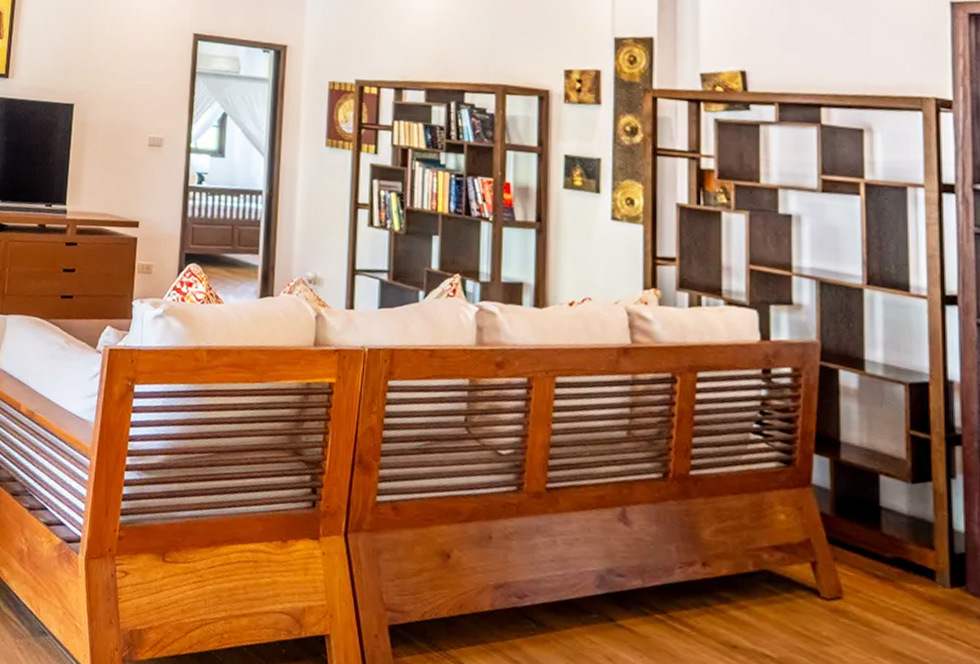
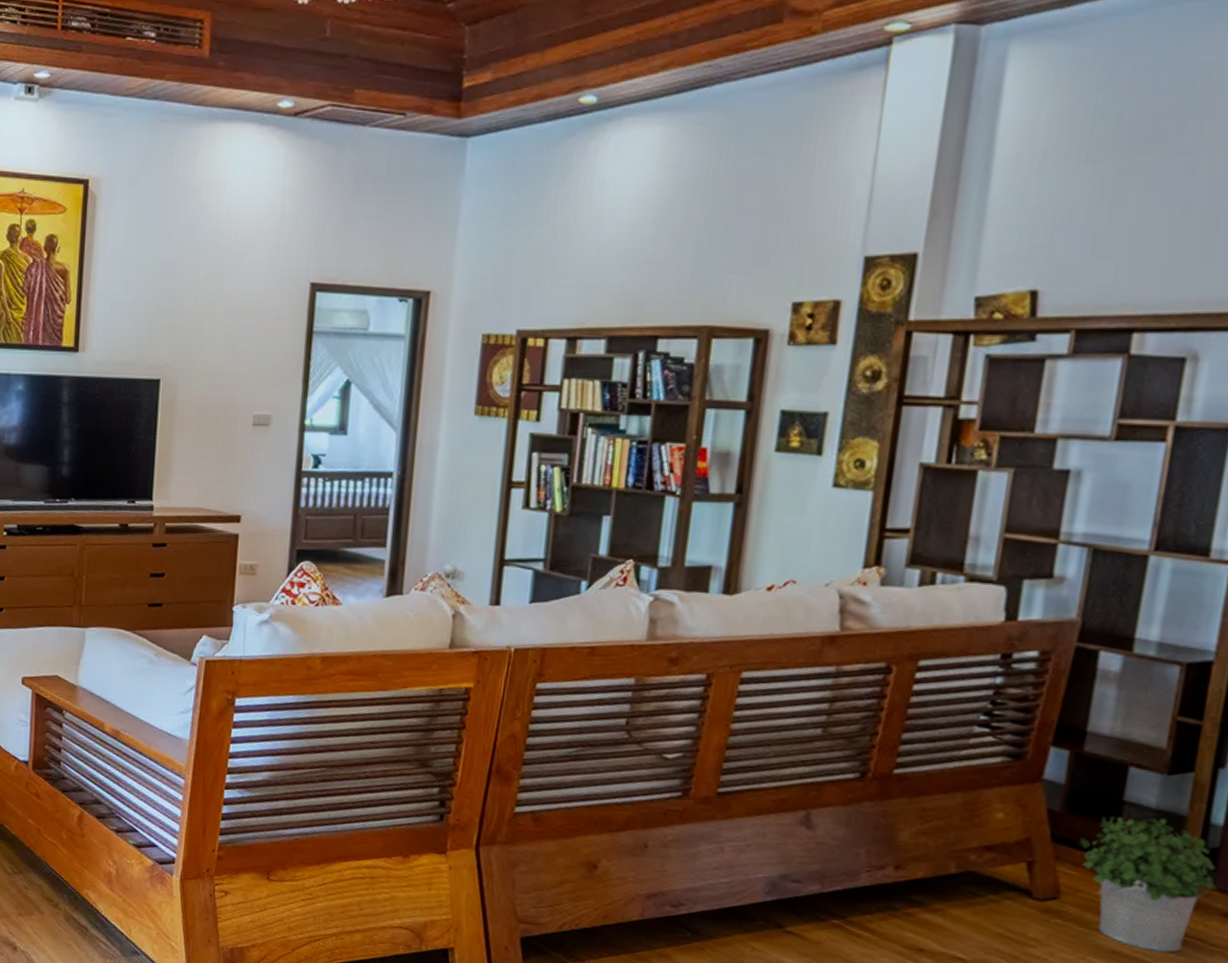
potted plant: none [851,520,970,655] -> present [1079,816,1217,953]

